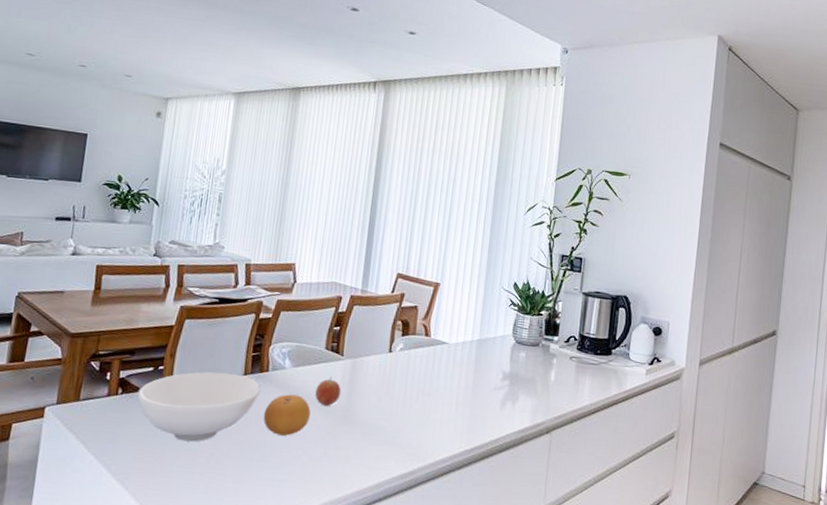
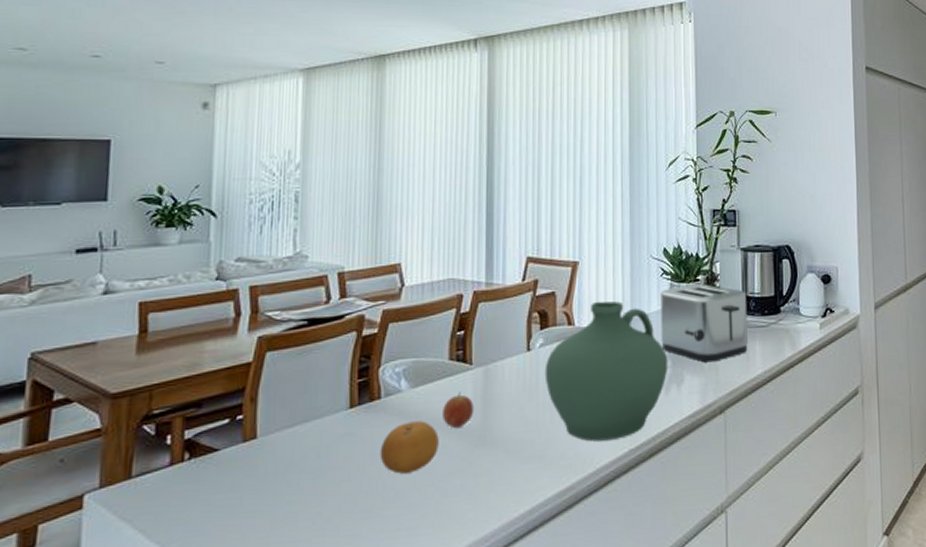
decorative bowl: present [137,372,261,442] -> none [211,408,374,504]
ceramic jug: none [401,319,507,439] -> present [544,301,668,441]
toaster: none [503,317,583,388] -> present [659,284,748,363]

